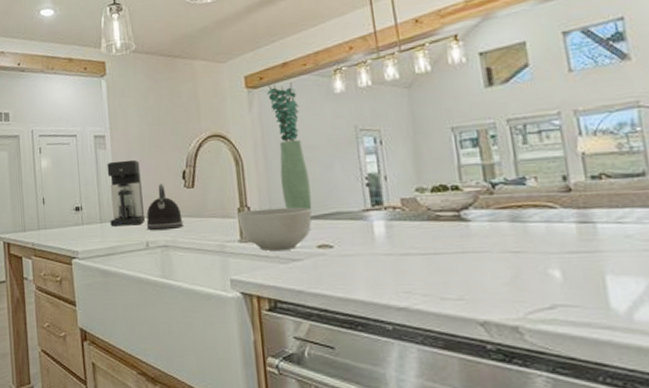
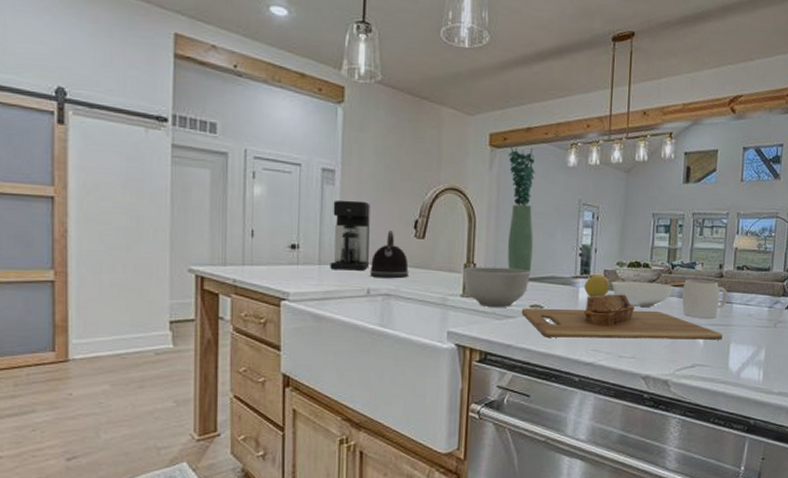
cutting board: none [308,224,590,280] -> present [521,294,722,340]
lemon: none [379,204,413,231] -> present [584,275,610,297]
bowl: none [413,206,501,237] -> present [611,281,674,307]
mug: none [513,197,586,246] -> present [682,279,728,318]

